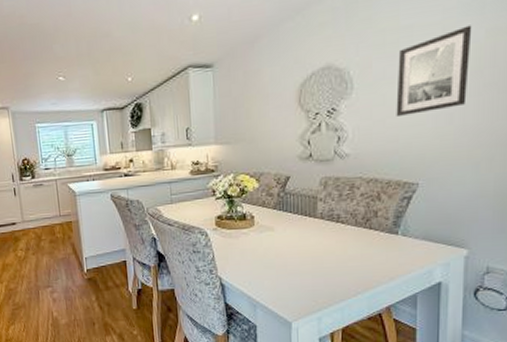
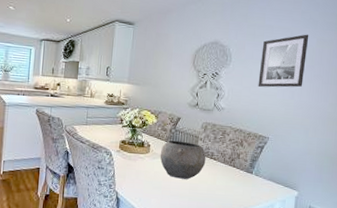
bowl: none [268,205,330,253] -> present [160,140,206,179]

